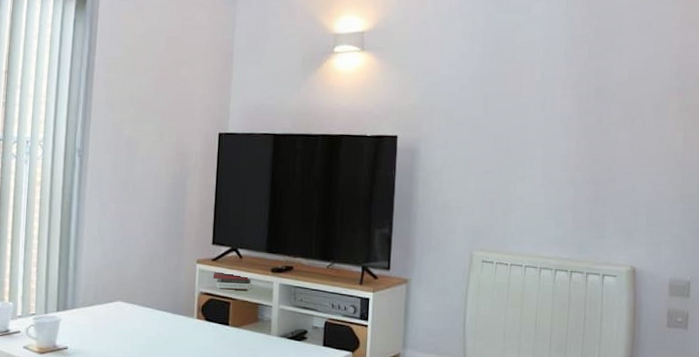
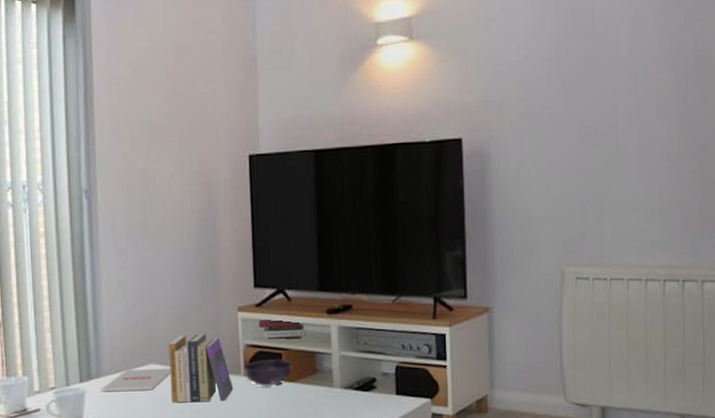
magazine: none [73,305,135,324] -> present [100,368,171,392]
books: none [132,279,187,339] -> present [168,334,234,403]
bowl: none [196,306,238,329] -> present [244,359,292,386]

